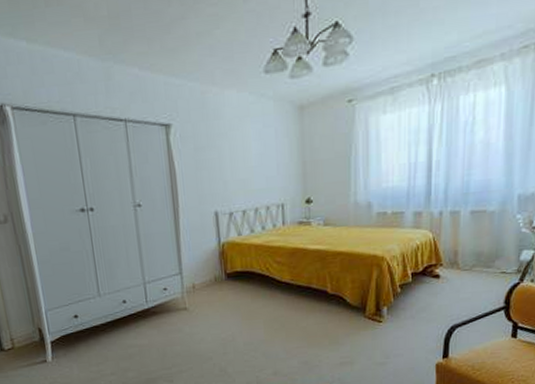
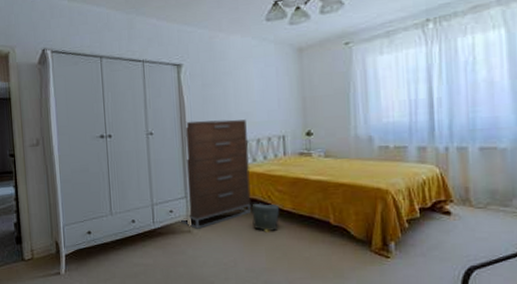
dresser: none [173,187,250,306] -> present [179,119,252,229]
bag: none [248,275,278,305] -> present [250,203,280,232]

